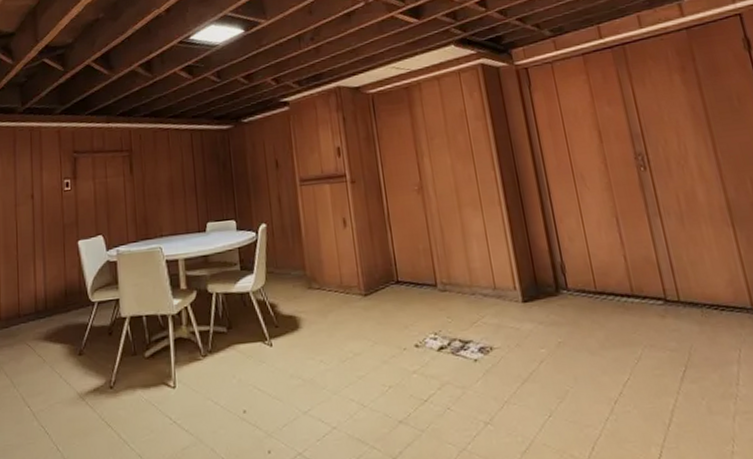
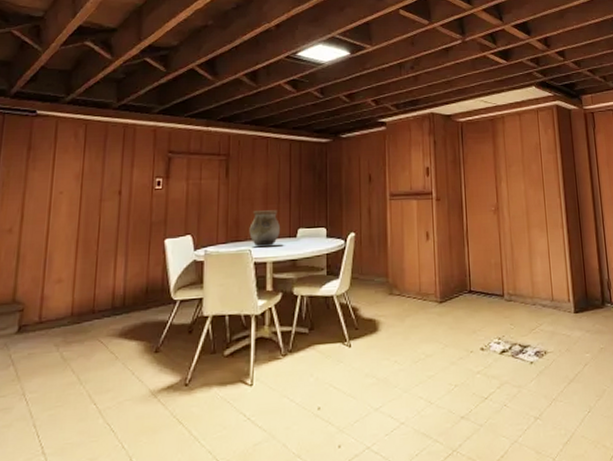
vase: none [158,204,190,244] -> present [249,210,281,248]

